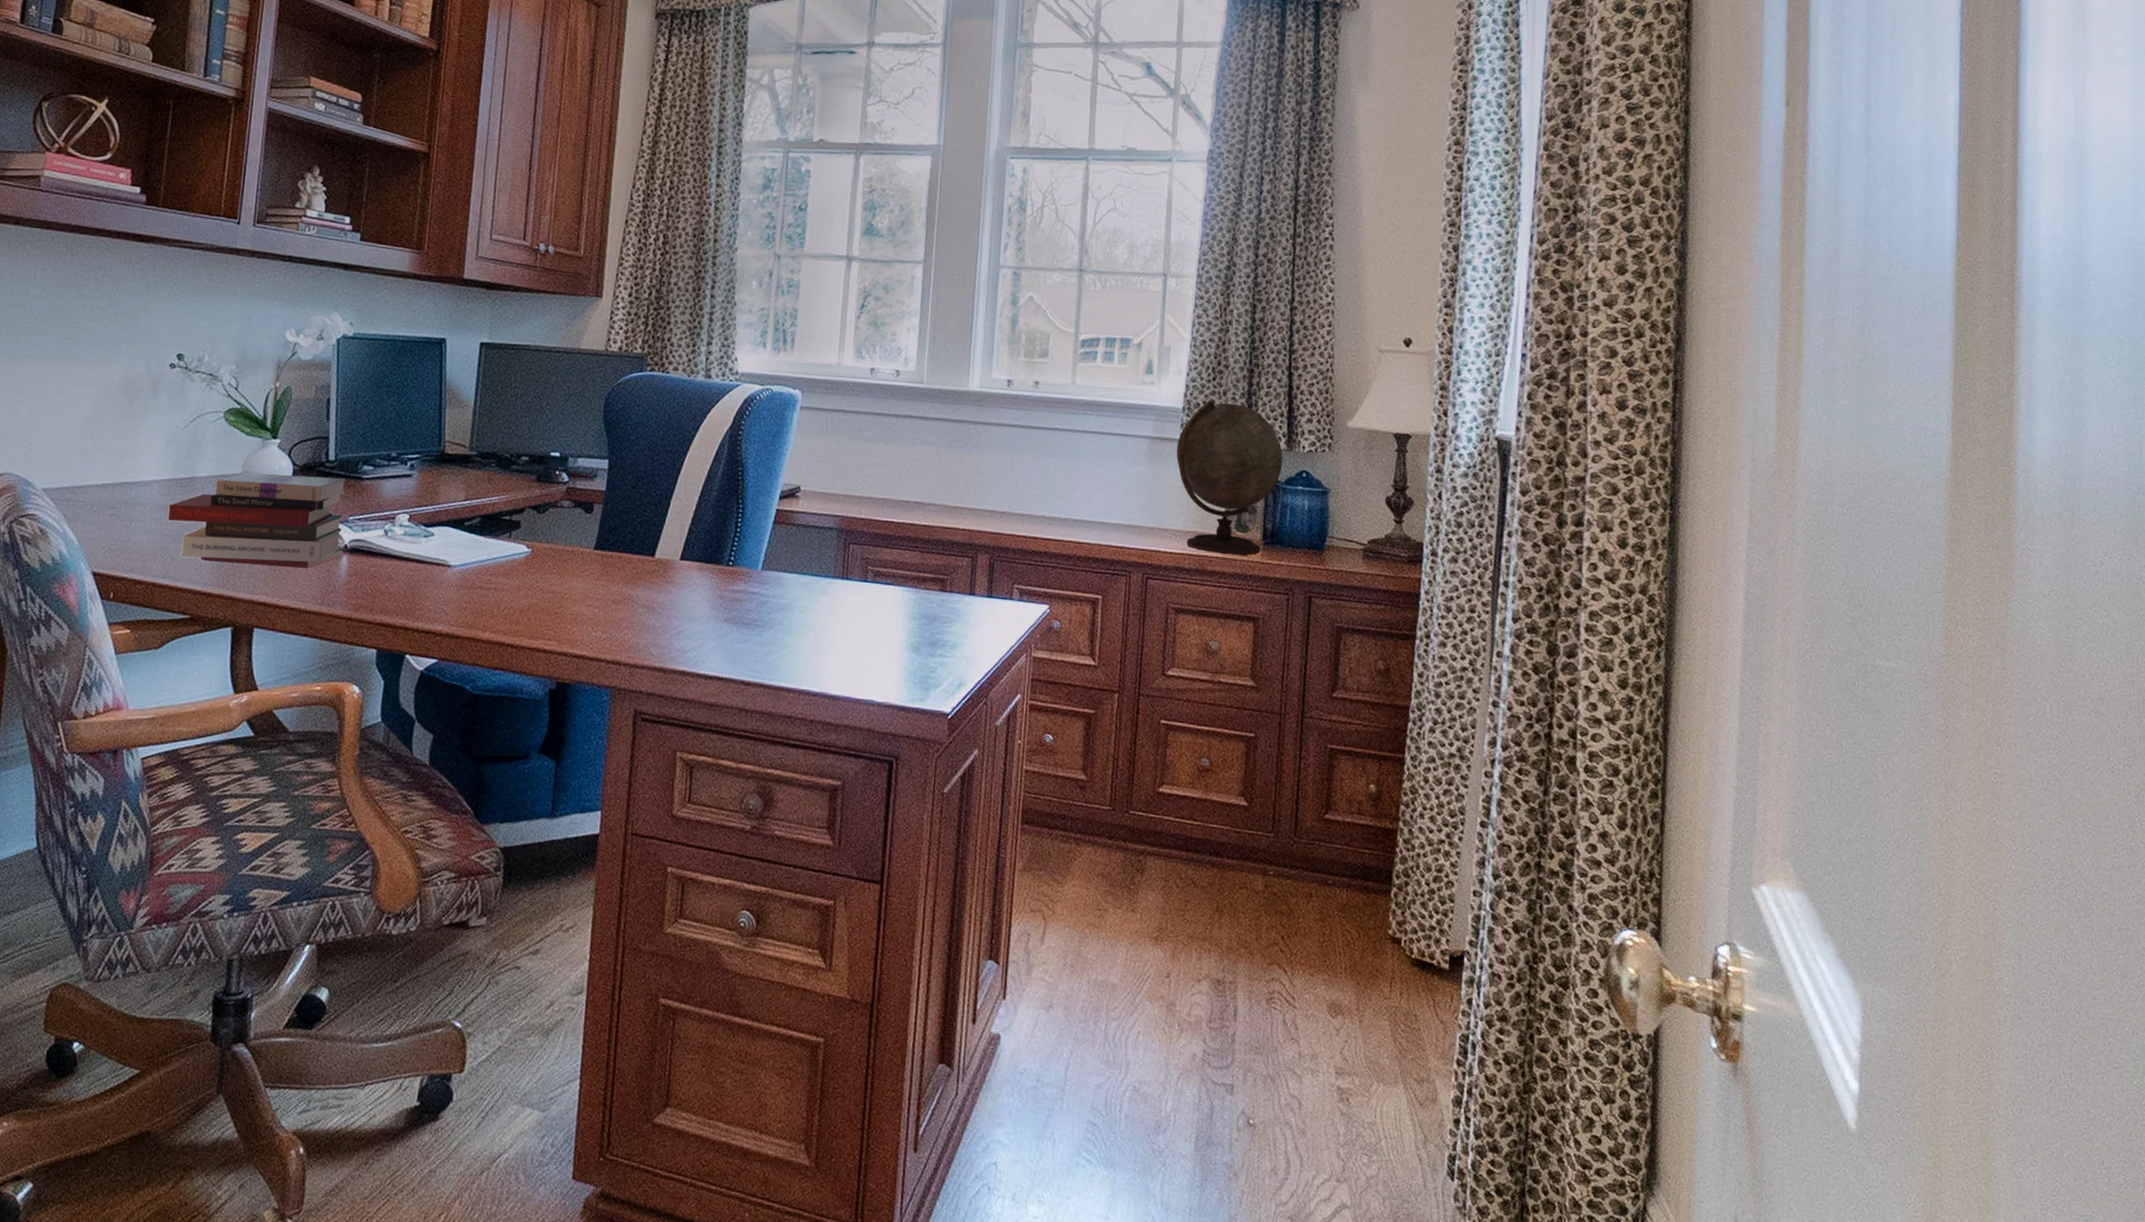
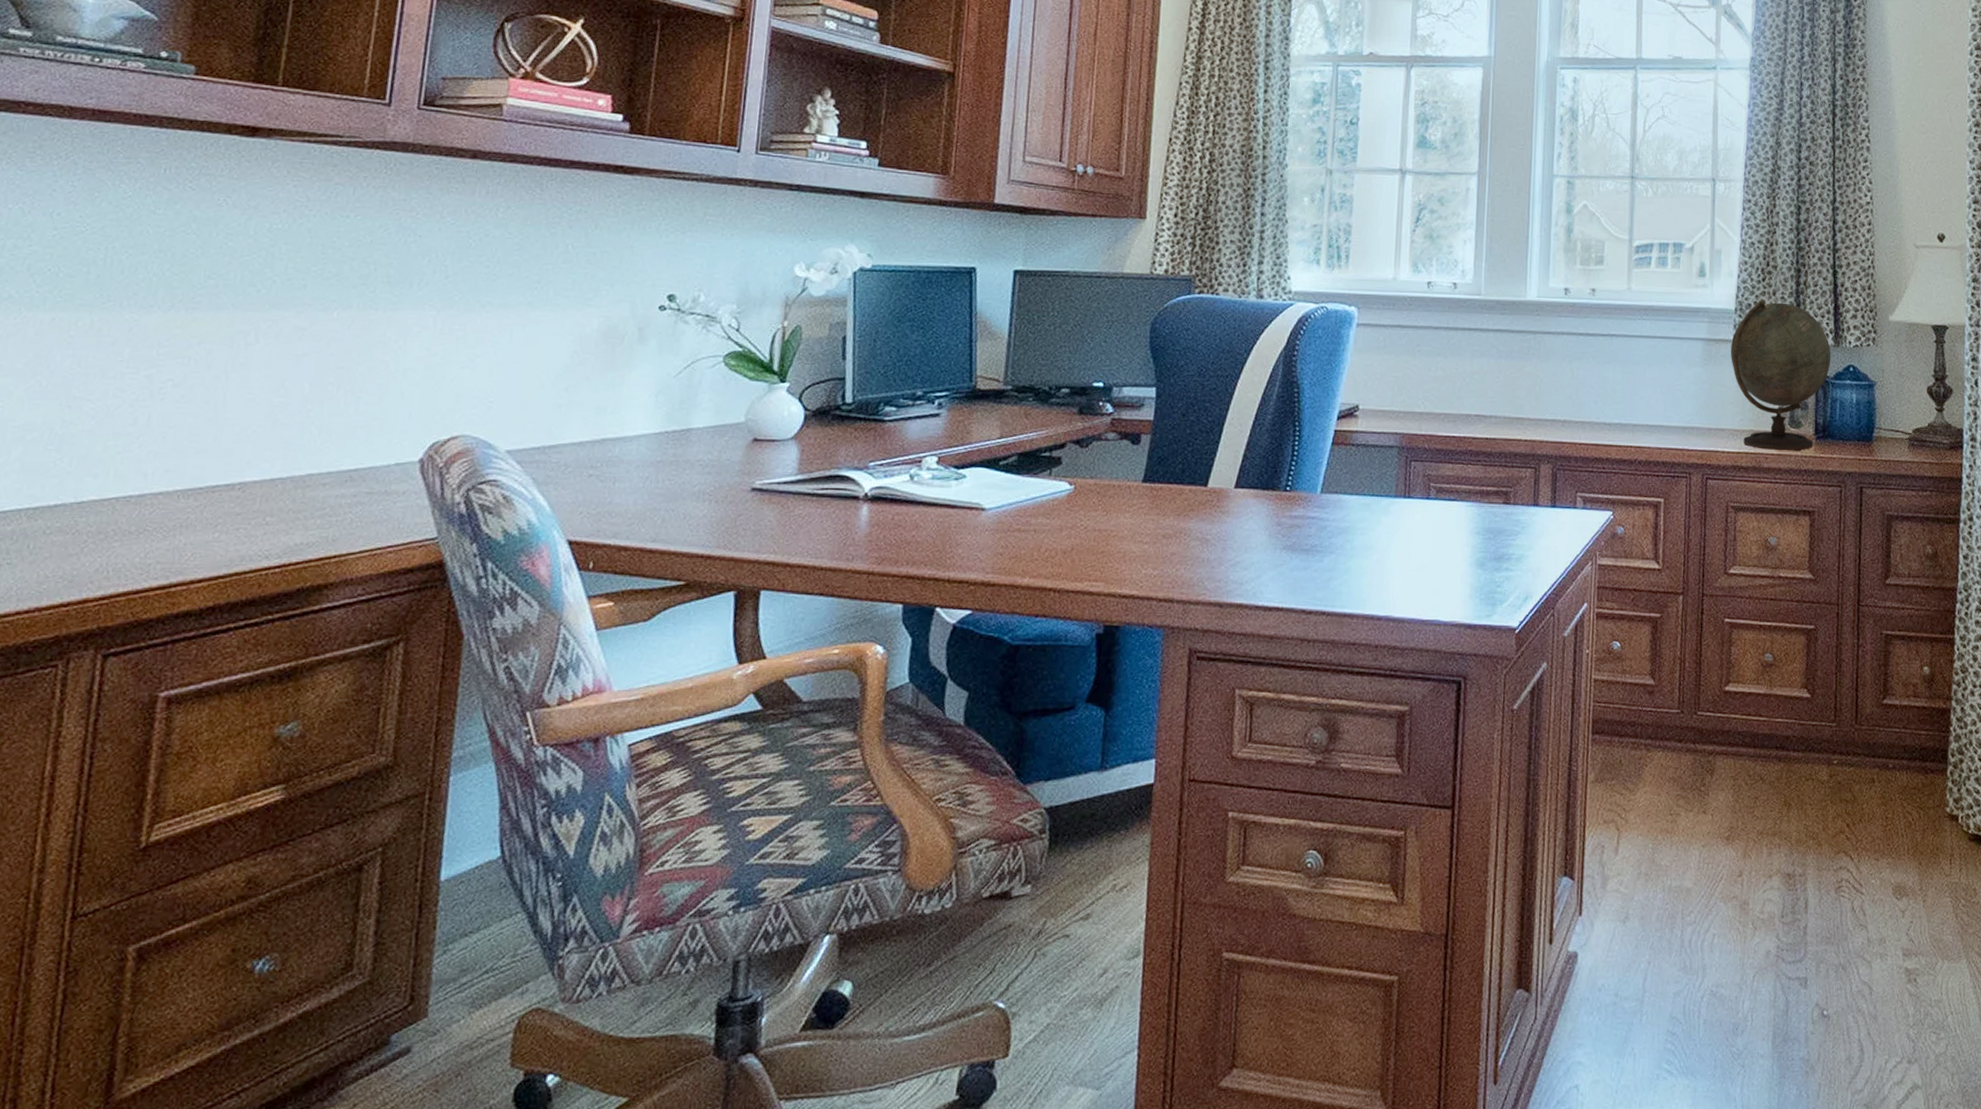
books: present [168,473,346,568] -> none [658,420,865,521]

